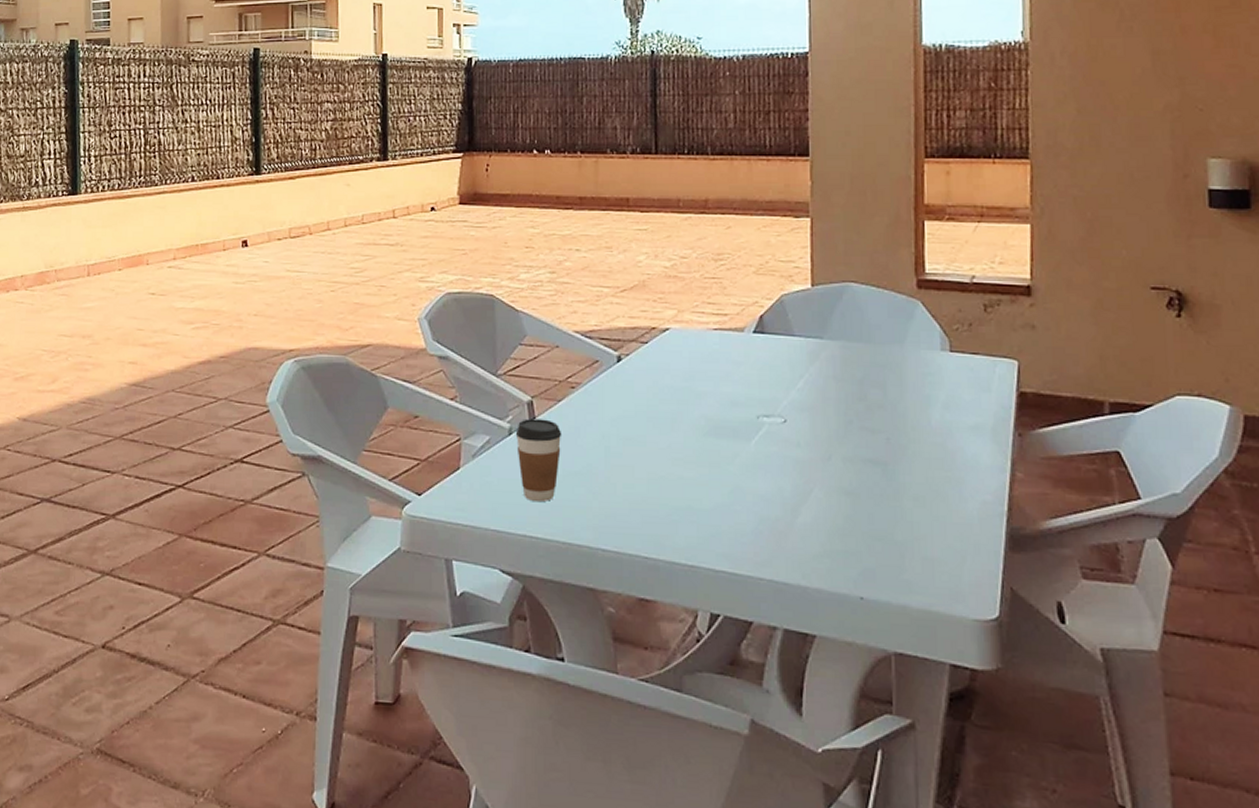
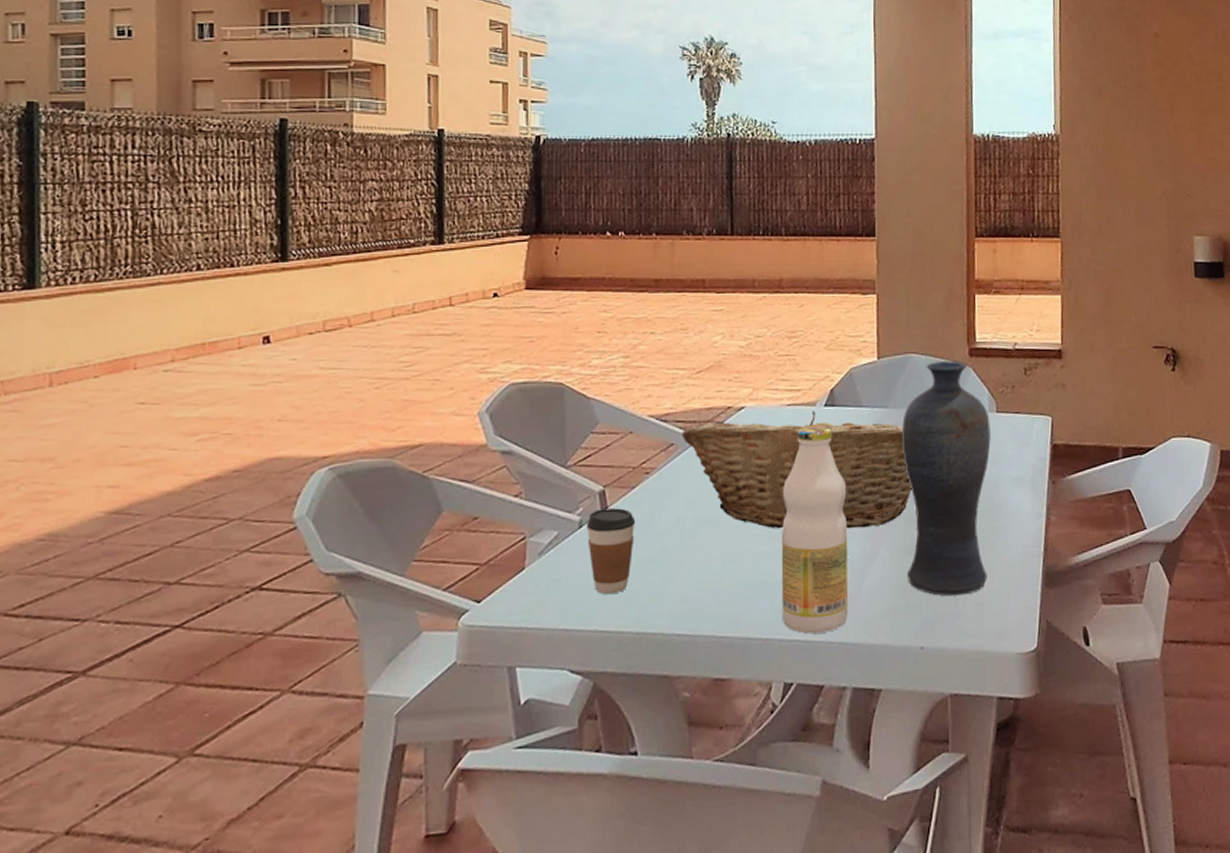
fruit basket: none [606,337,851,464] -> present [681,411,912,529]
bottle: none [707,352,779,568] -> present [781,425,849,634]
vase: none [838,292,943,548] -> present [901,361,991,597]

